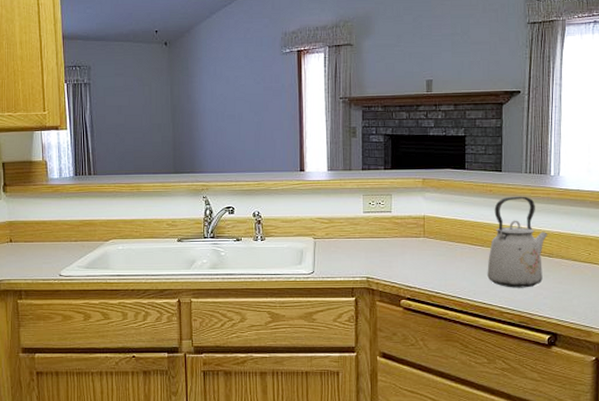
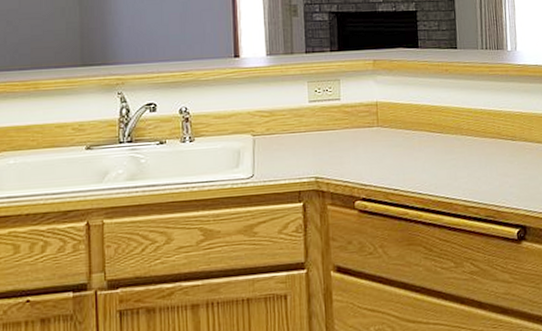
kettle: present [487,196,548,288] -> none [448,74,509,178]

